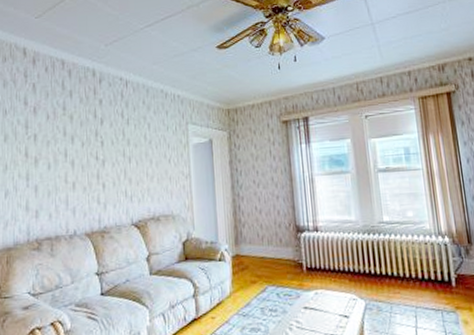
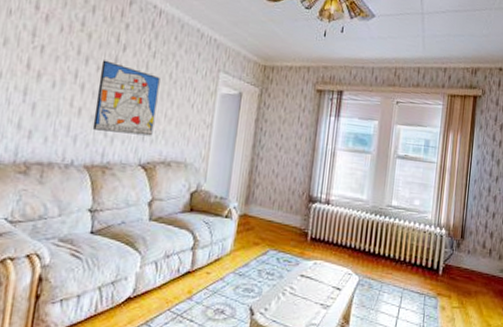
wall art: none [85,135,139,200] -> present [92,60,160,136]

